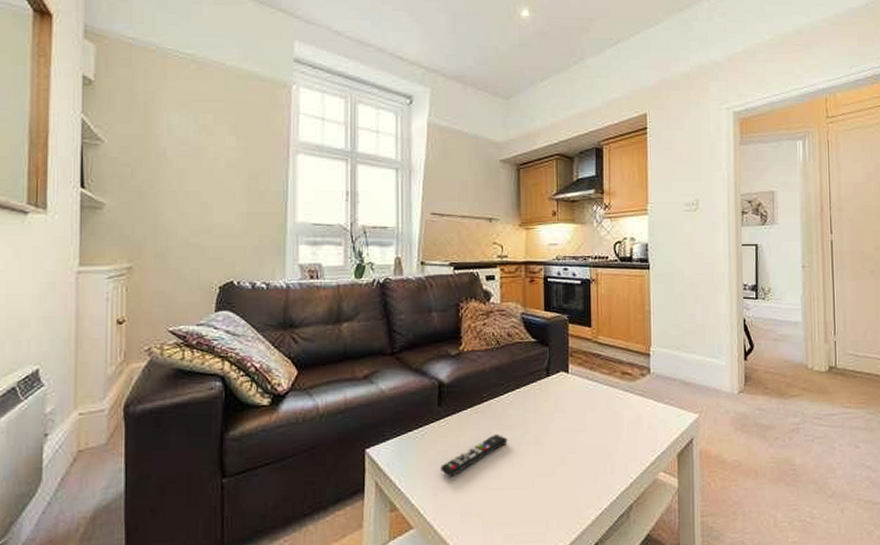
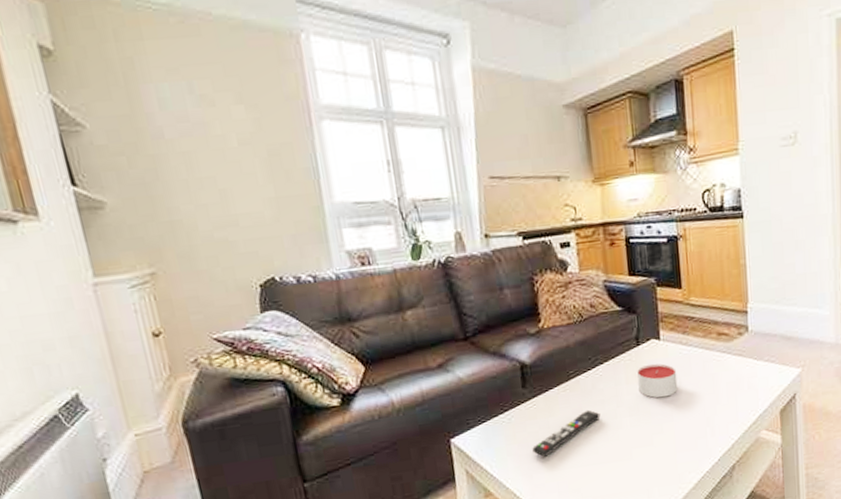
candle: none [545,395,582,429] -> present [637,363,678,398]

